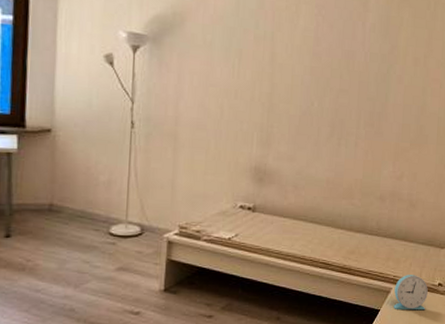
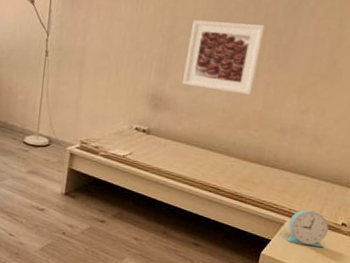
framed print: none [286,87,359,164] -> present [182,20,265,95]

